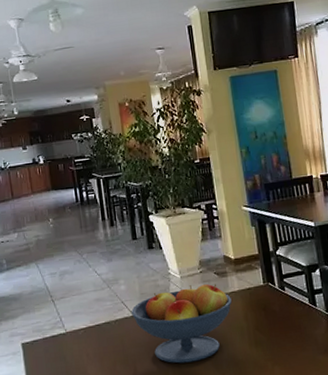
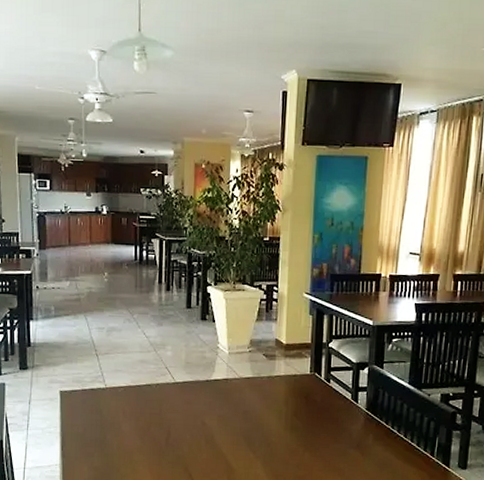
fruit bowl: present [130,283,232,364] -> none [173,362,275,436]

